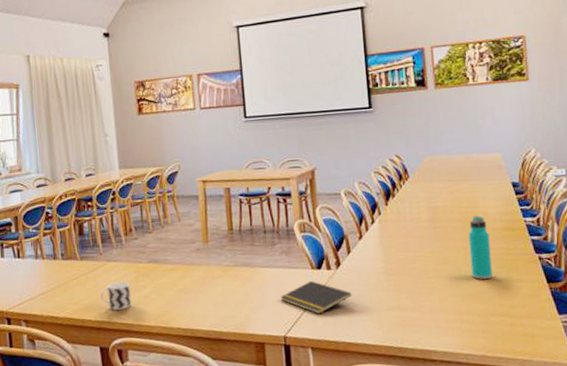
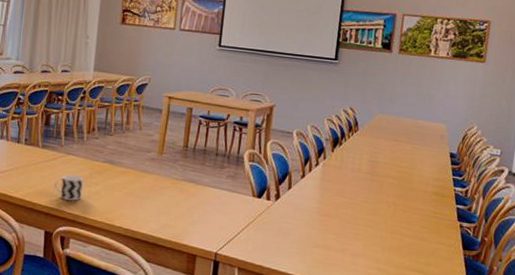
notepad: present [280,280,352,315] -> none [219,207,285,239]
water bottle: present [468,216,493,280] -> none [396,177,420,236]

